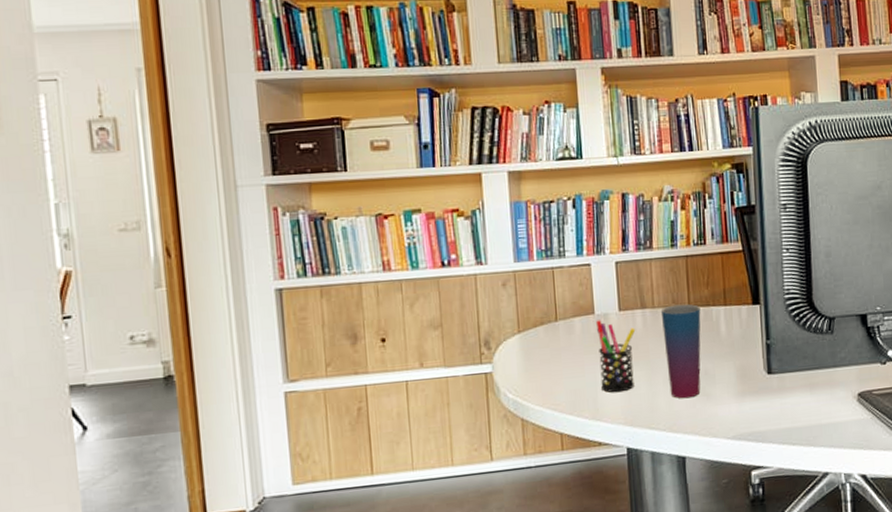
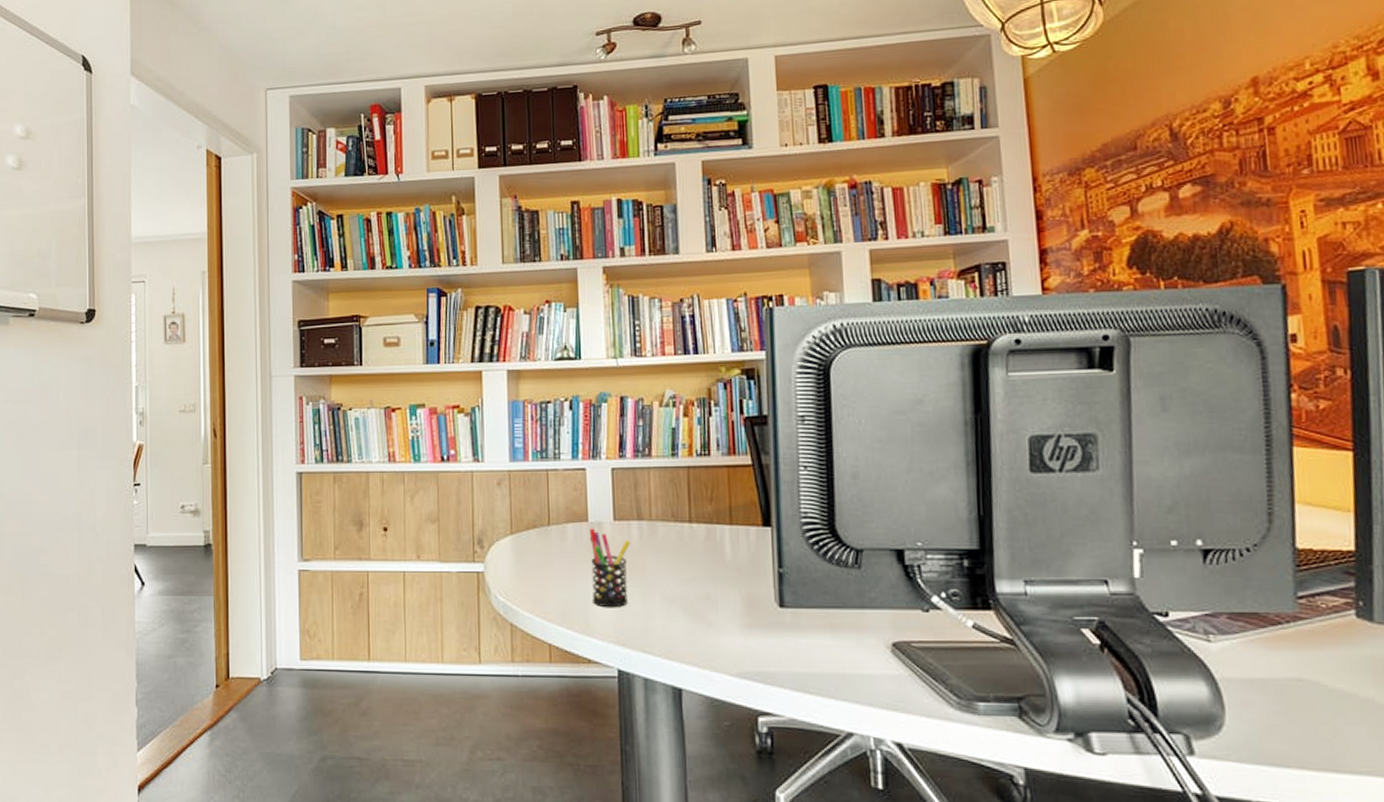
cup: present [660,304,701,399] -> none [658,519,703,624]

